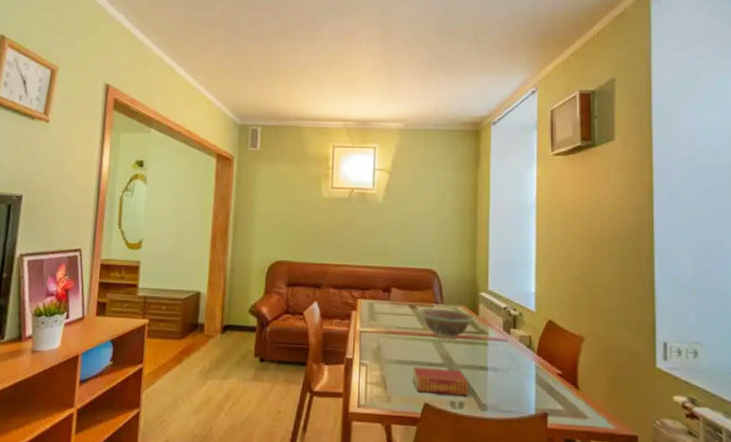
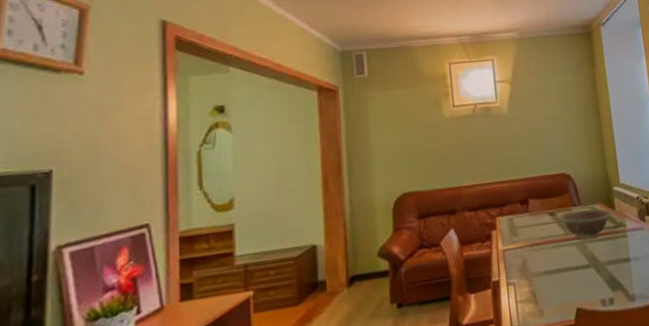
book: present [412,366,470,397] -> none [560,267,617,299]

